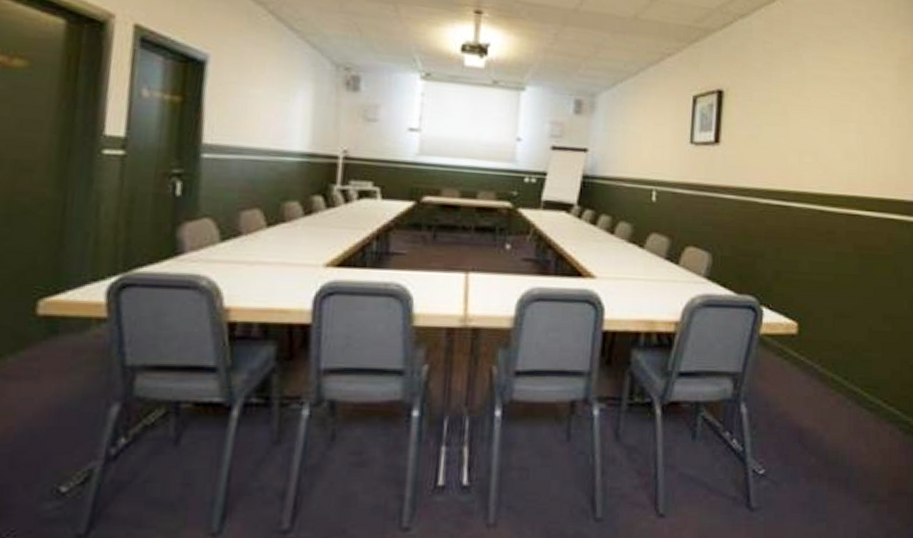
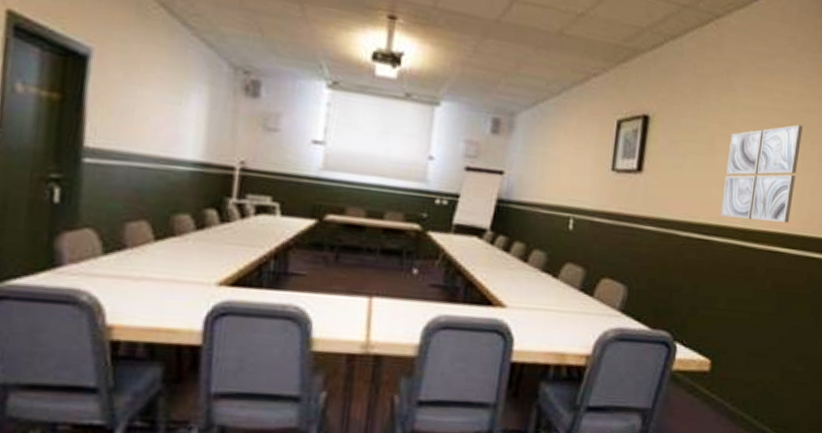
wall art: none [798,92,873,187] -> present [720,124,803,224]

